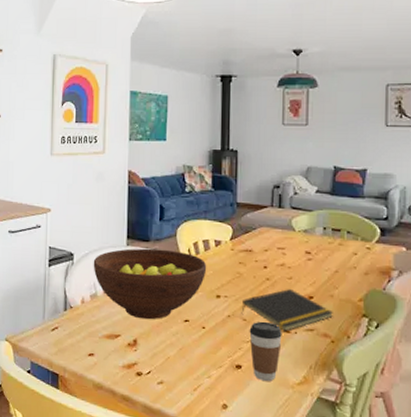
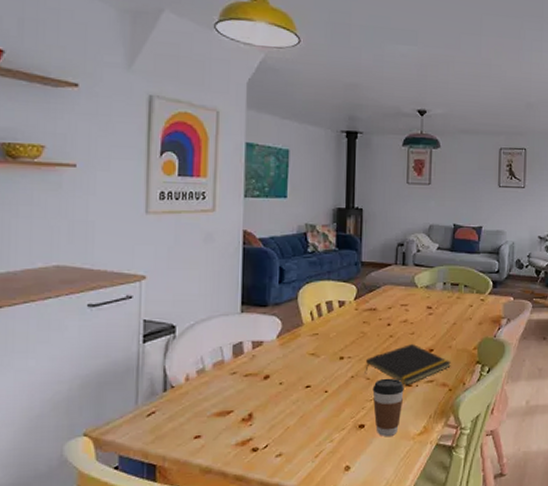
fruit bowl: present [93,248,207,320] -> none [200,314,330,391]

